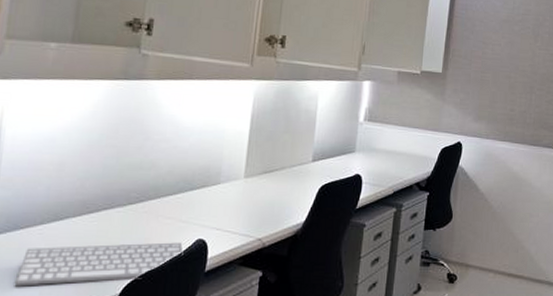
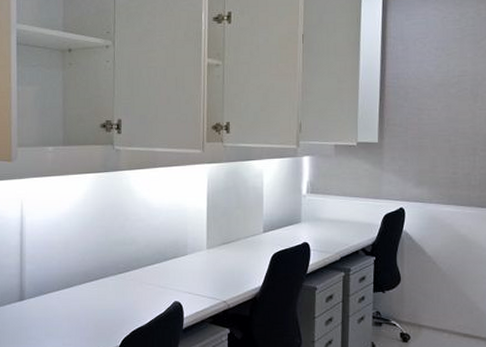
computer keyboard: present [14,242,184,287] -> none [45,304,164,339]

